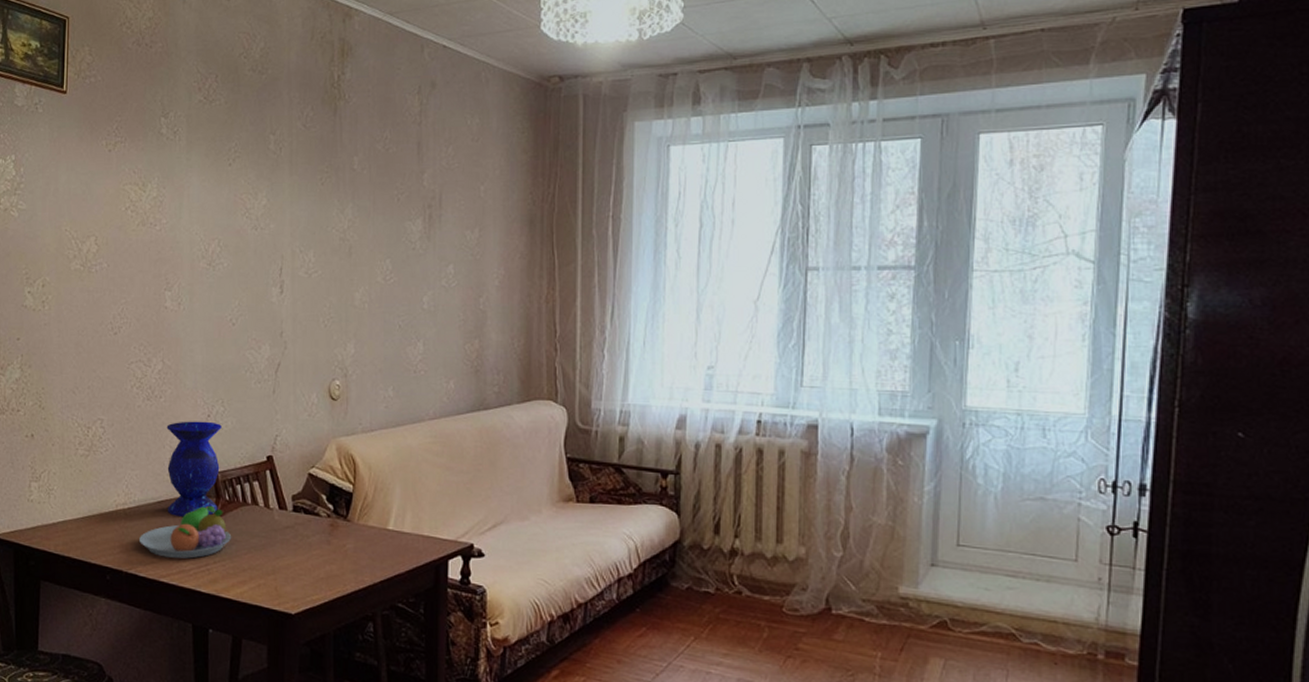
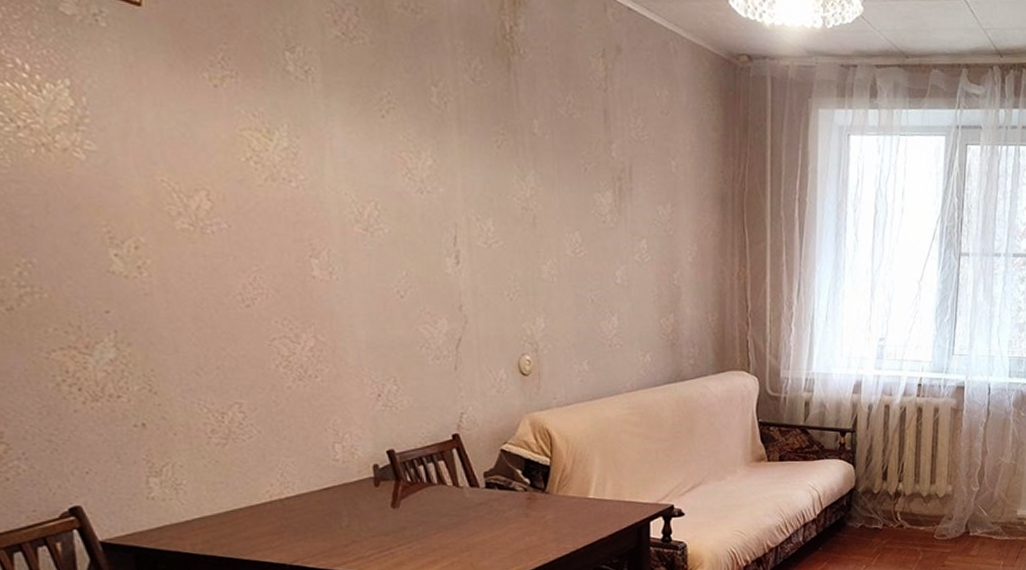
fruit bowl: present [139,505,232,559] -> none [304,488,418,546]
vase: present [166,421,222,518] -> none [327,401,399,503]

